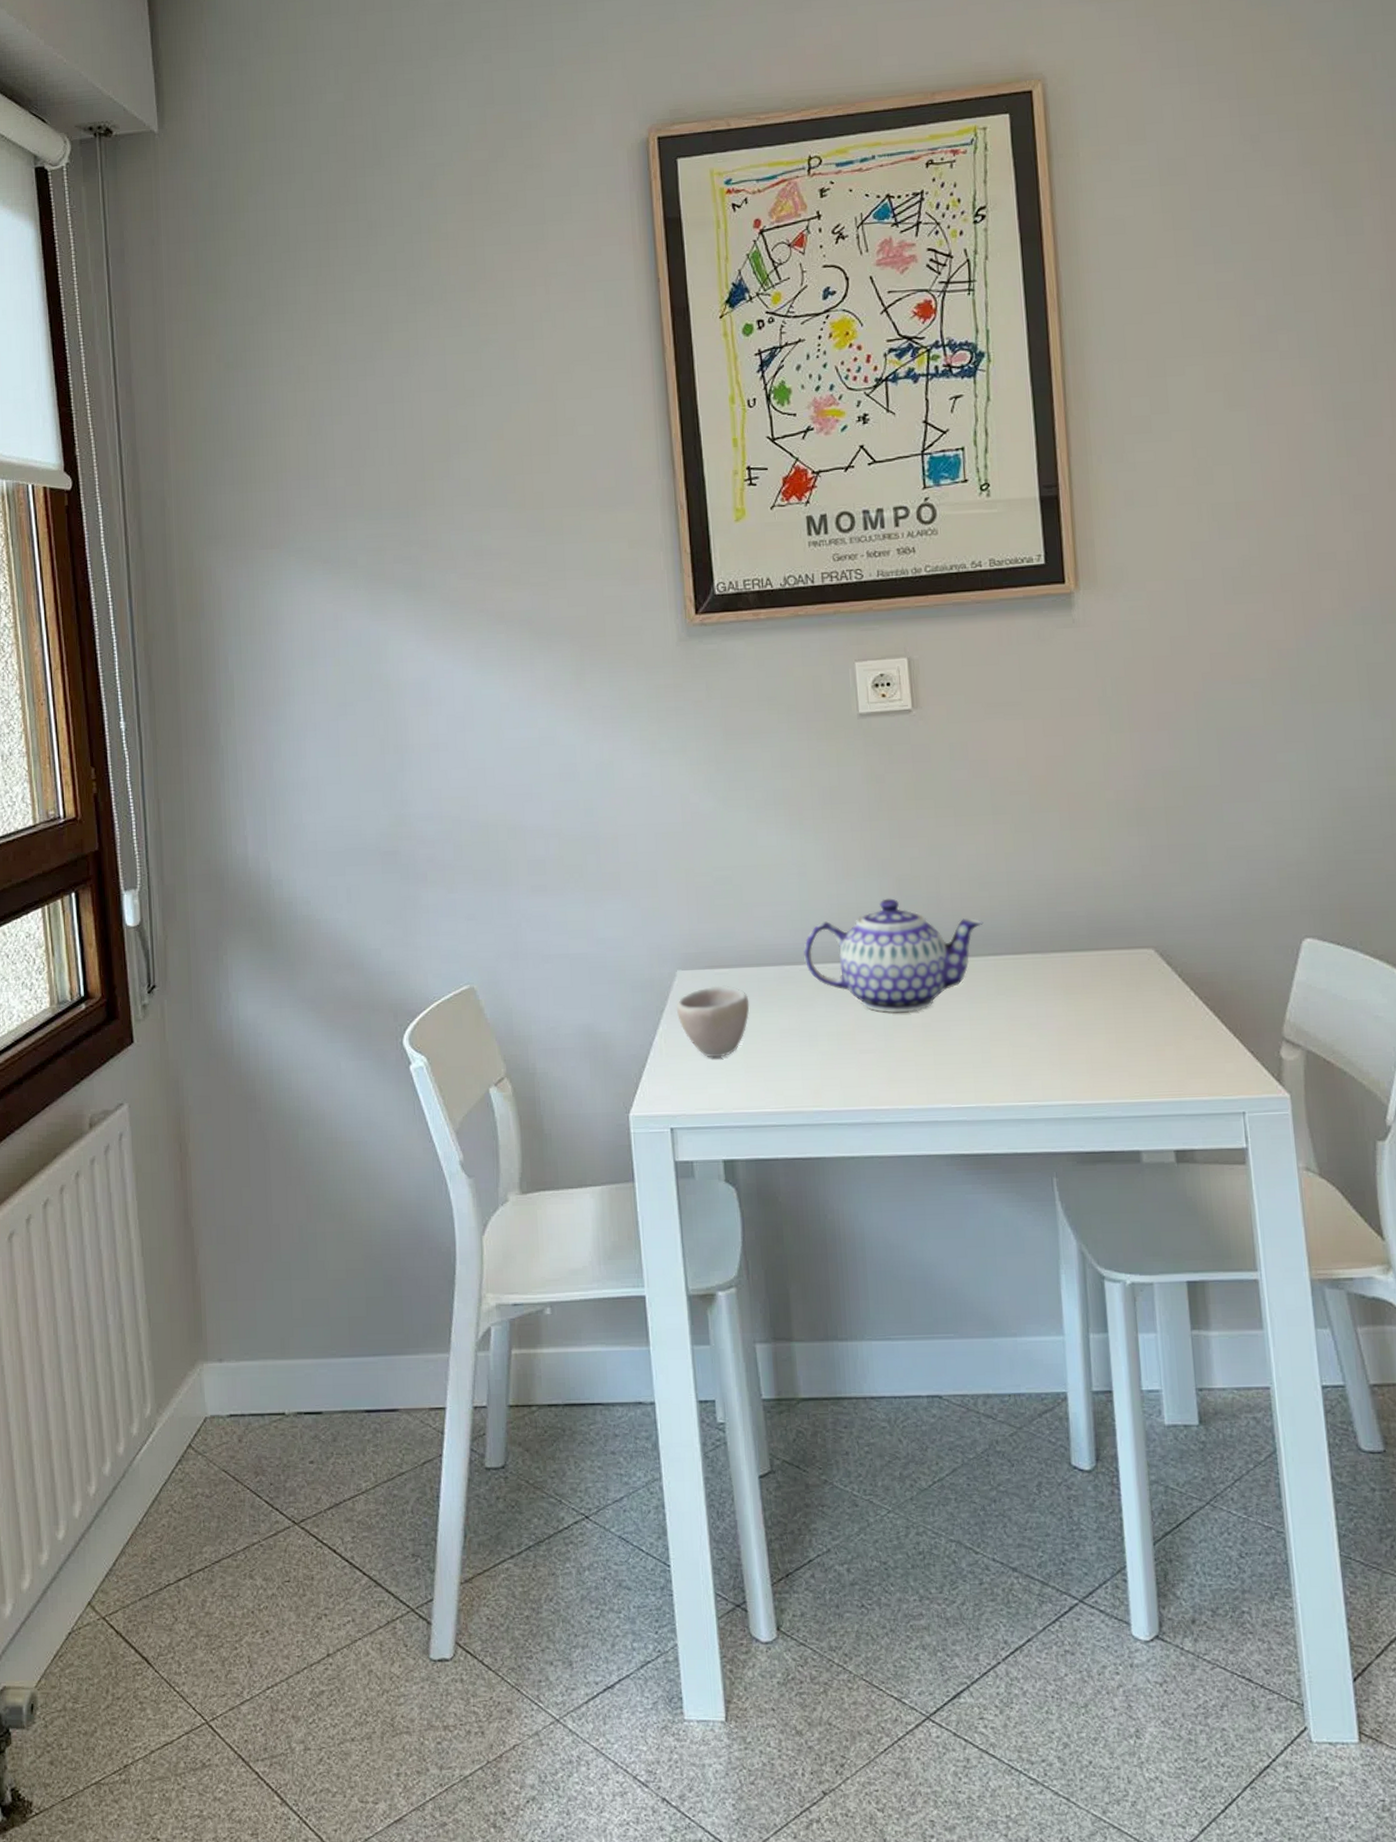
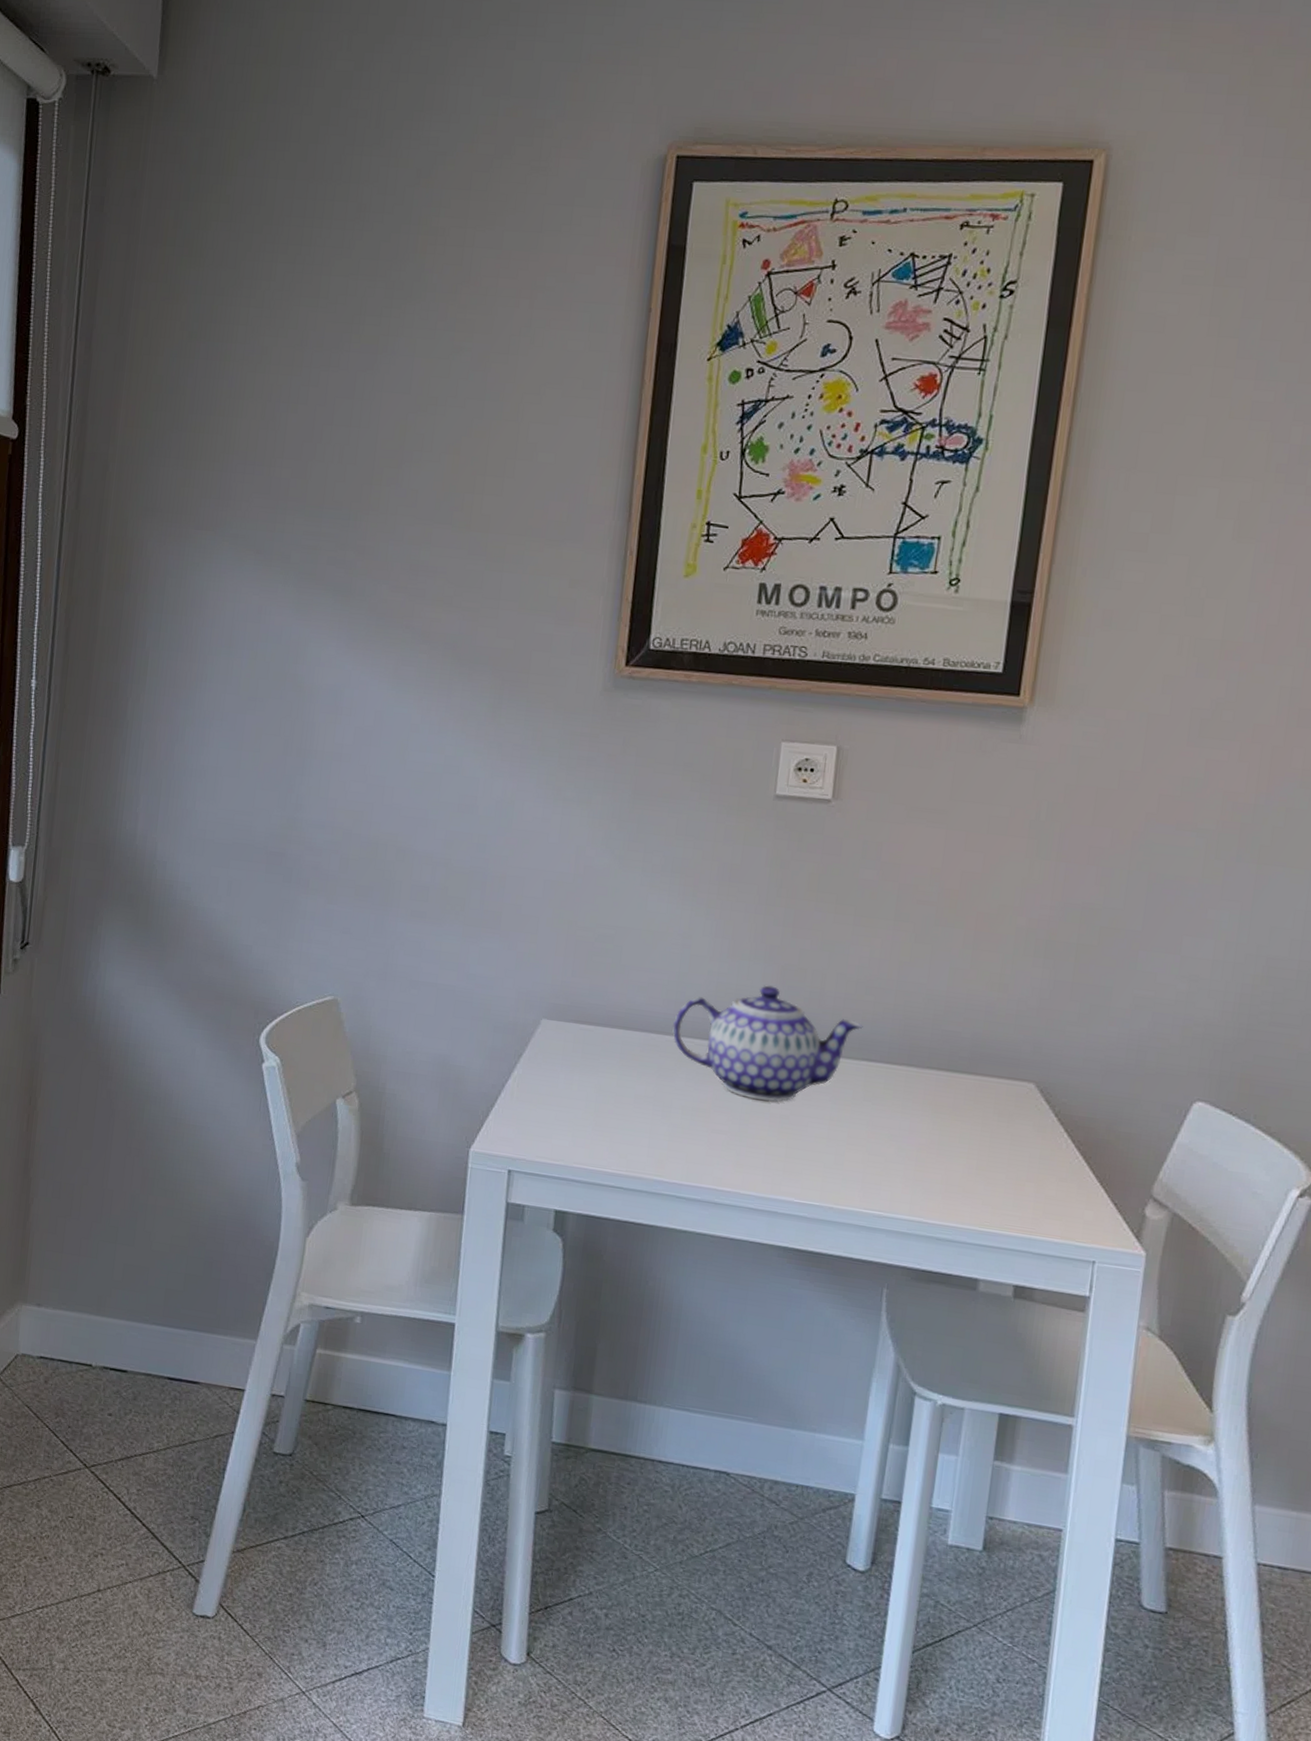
cup: present [676,985,750,1058] -> none [534,1040,610,1111]

